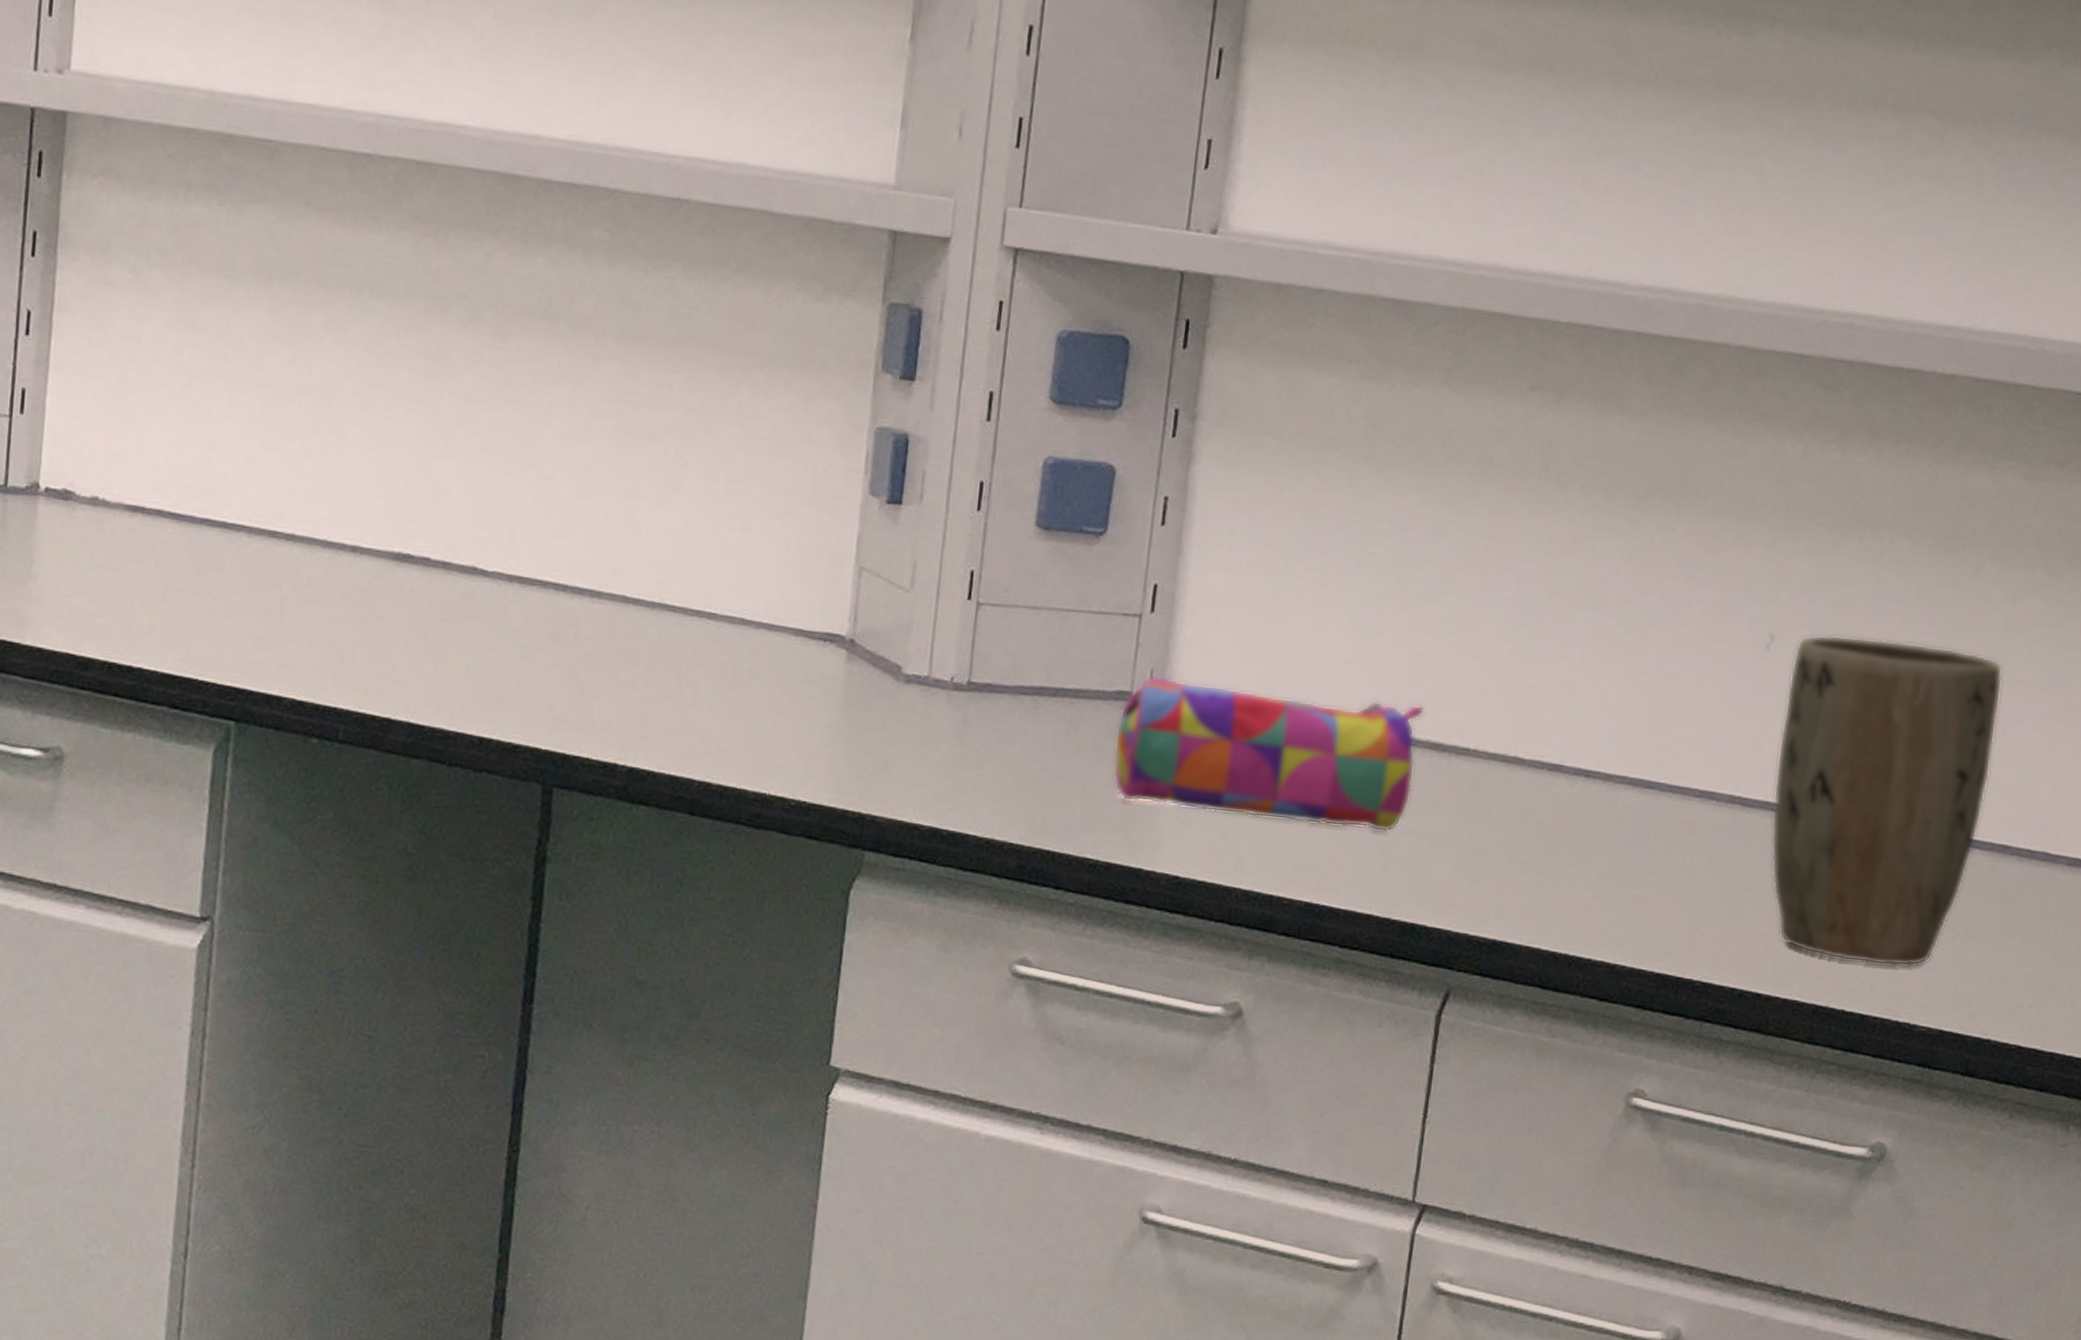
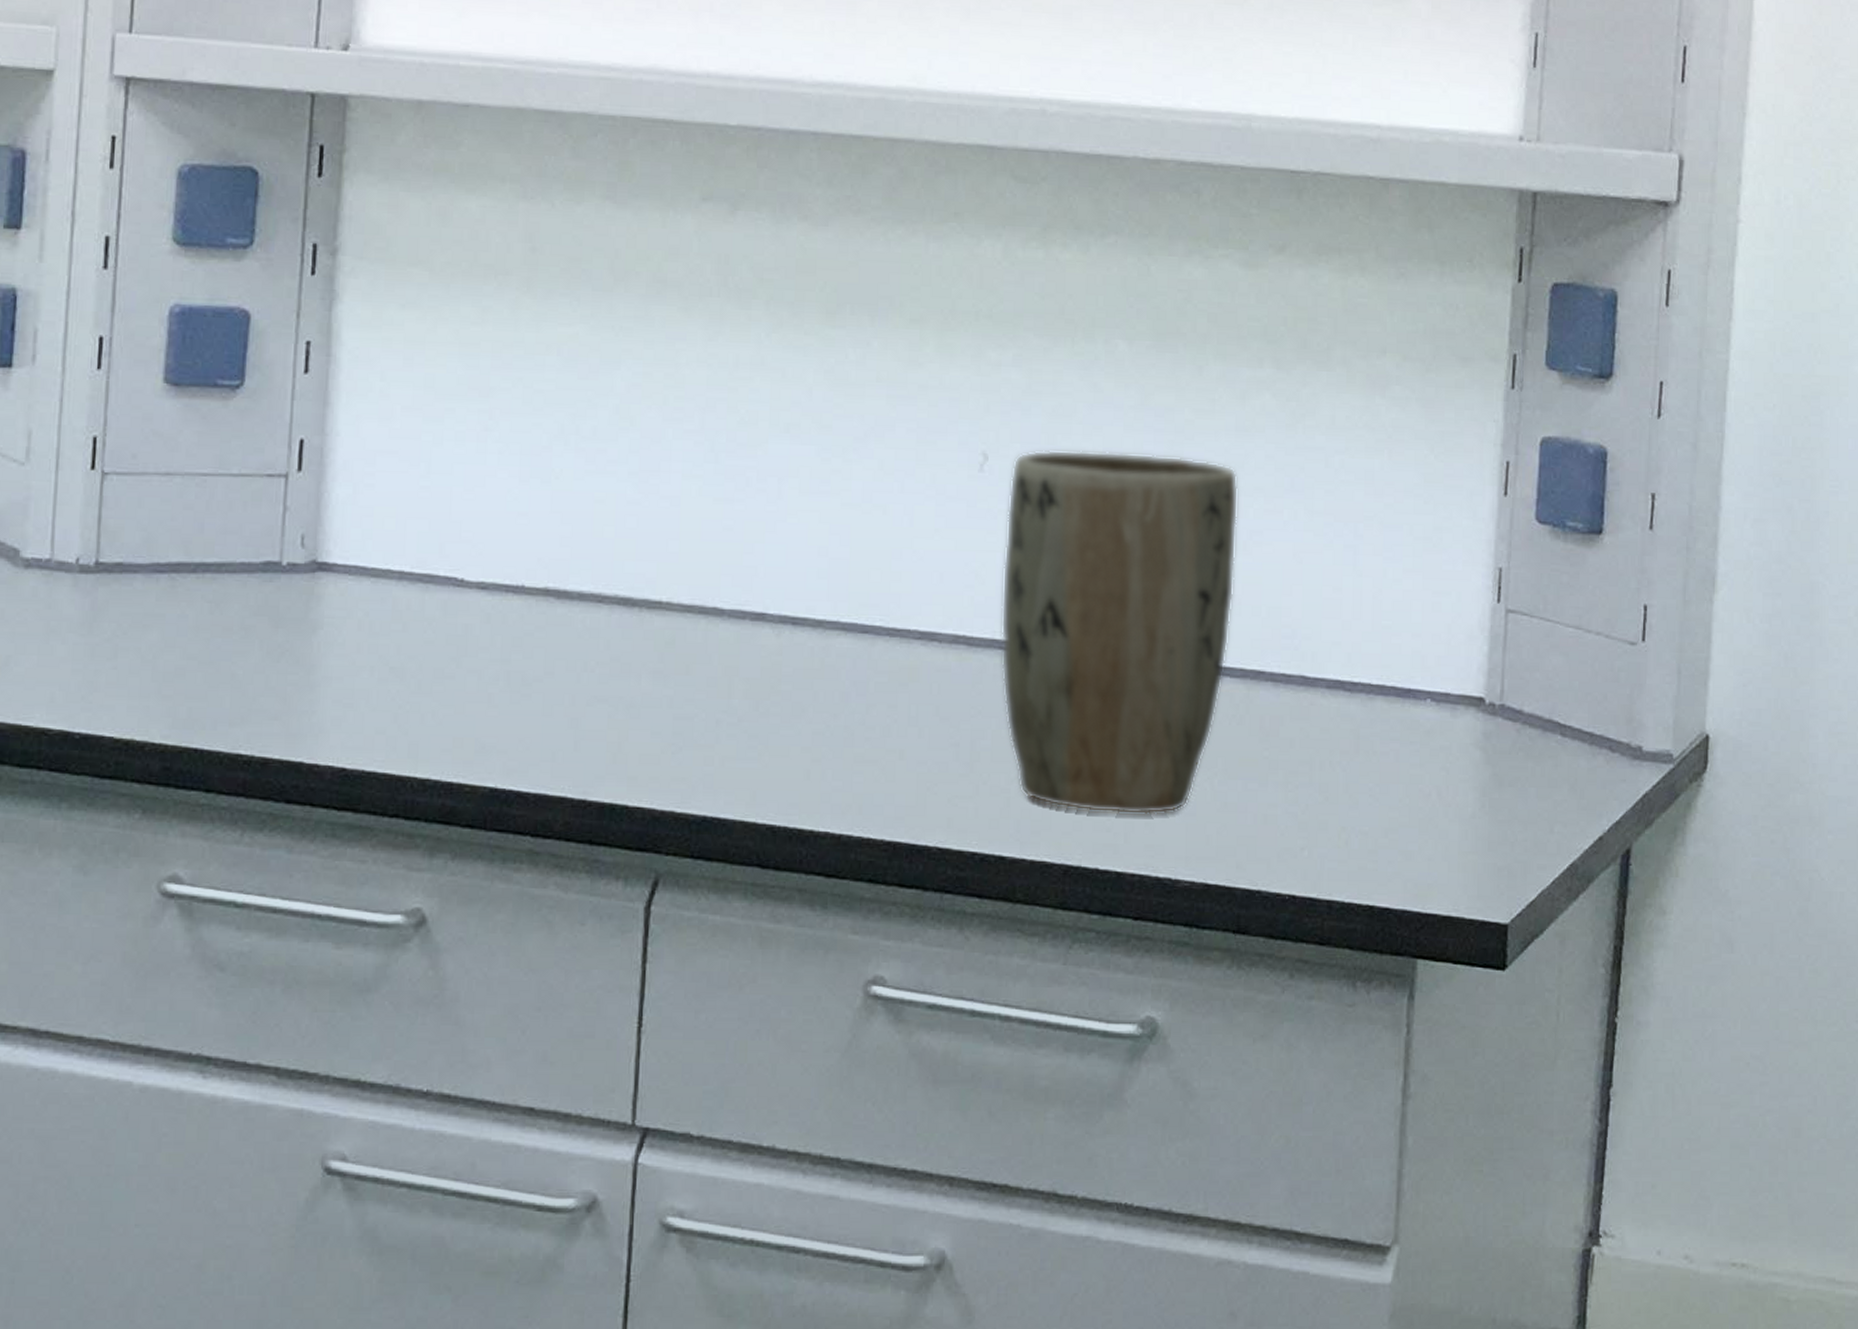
pencil case: present [1113,676,1424,833] -> none [264,542,609,702]

